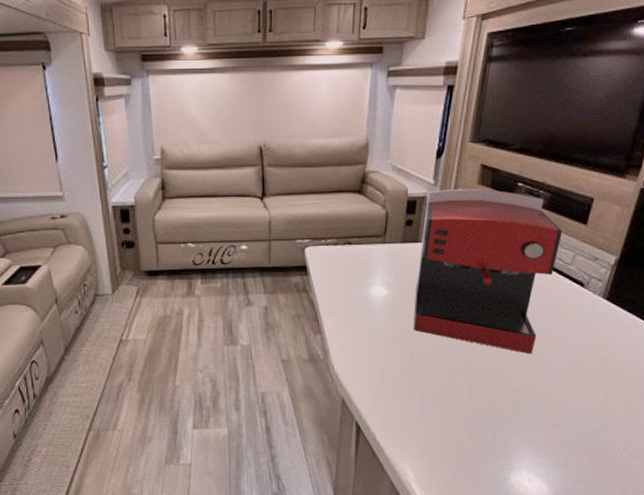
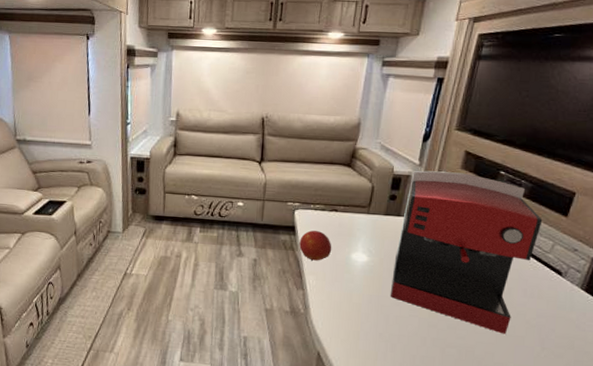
fruit: none [313,268,349,301] -> present [299,230,332,261]

